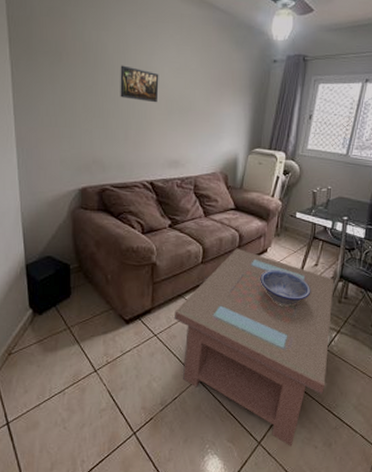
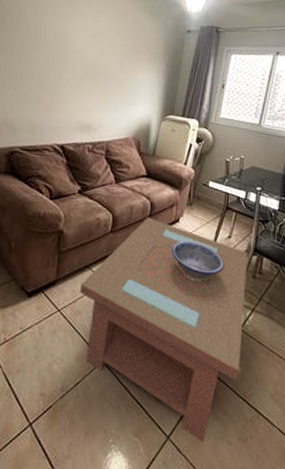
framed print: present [120,65,159,103] -> none [35,29,75,67]

